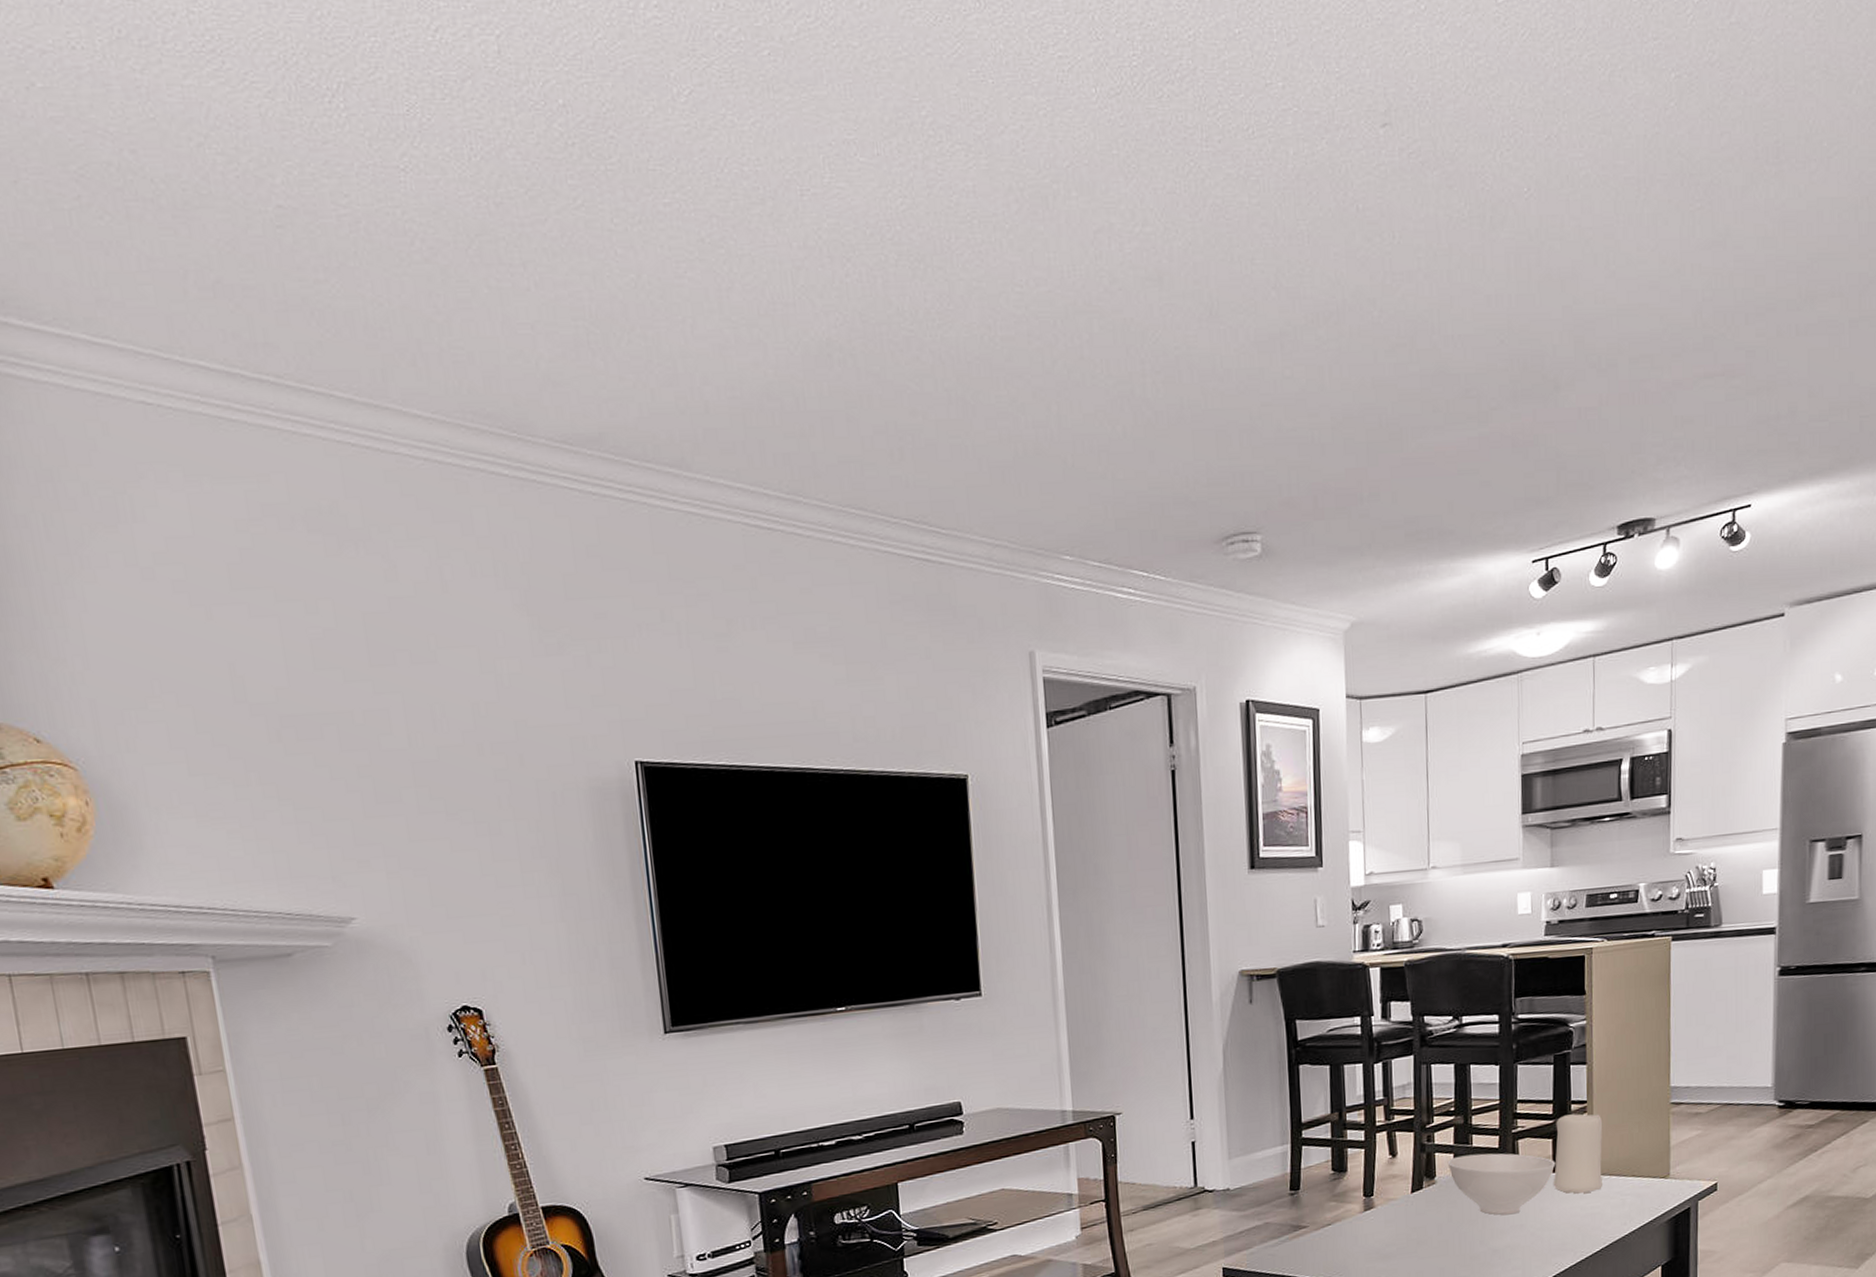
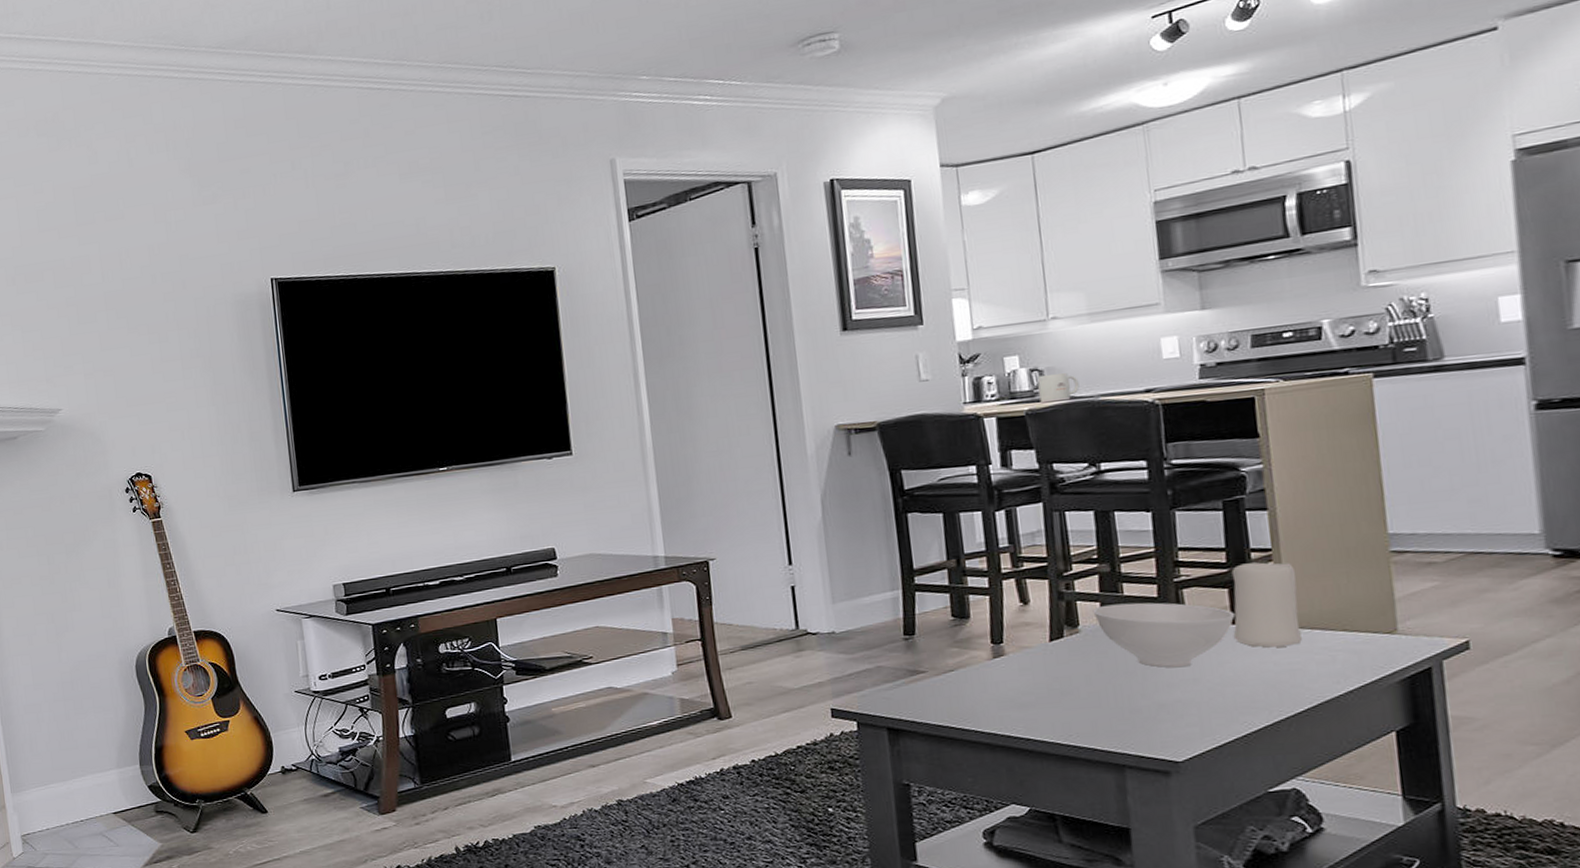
mug: none [1416,925,1450,955] -> present [1037,373,1080,403]

